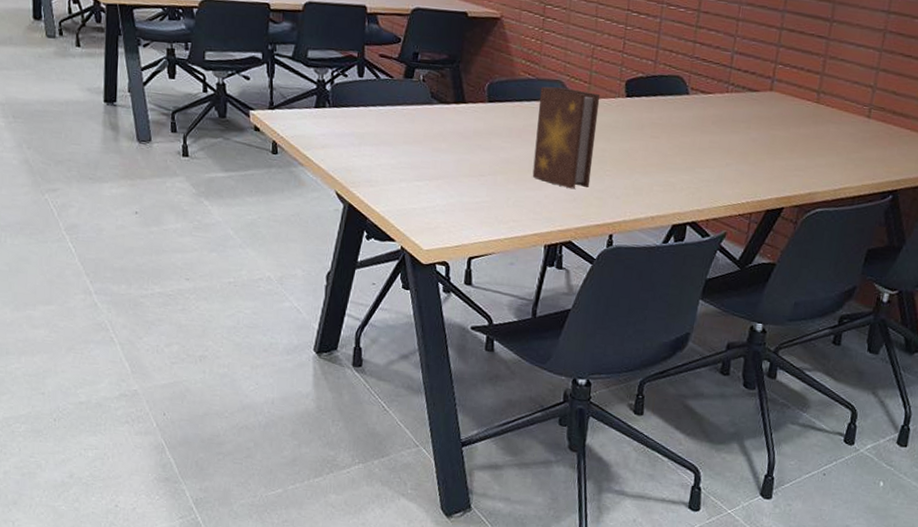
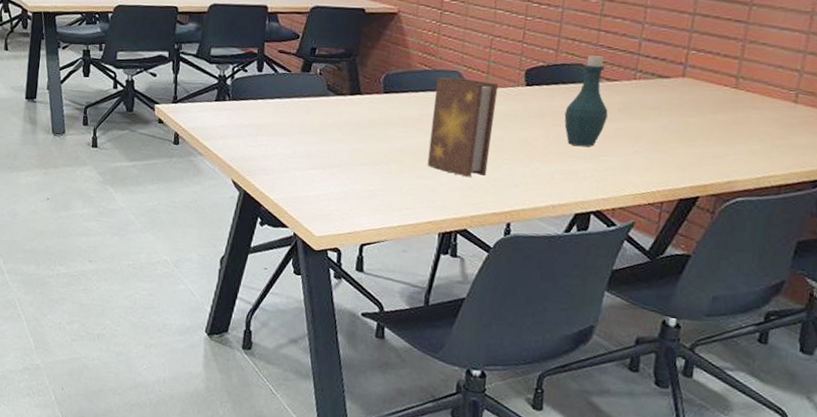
bottle: none [662,67,703,159] -> present [564,55,608,147]

